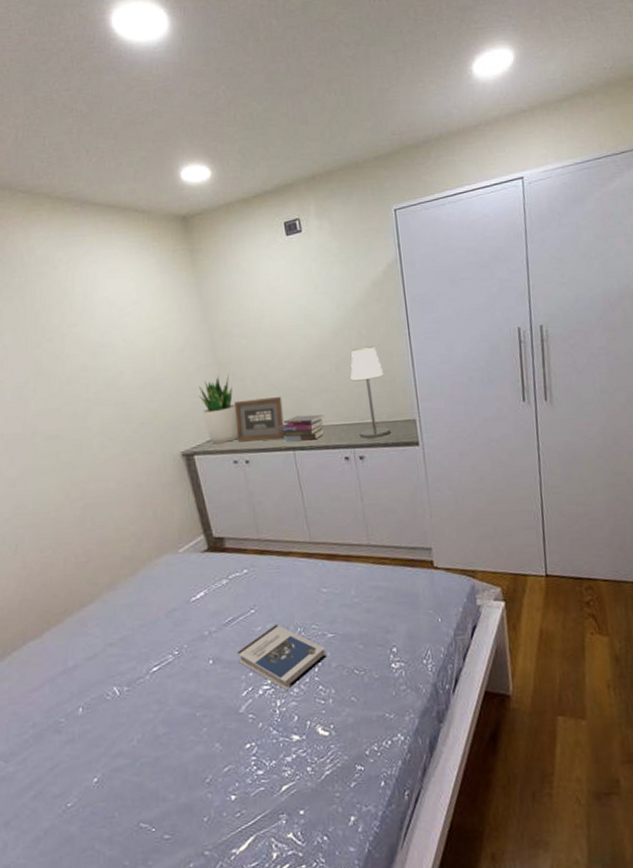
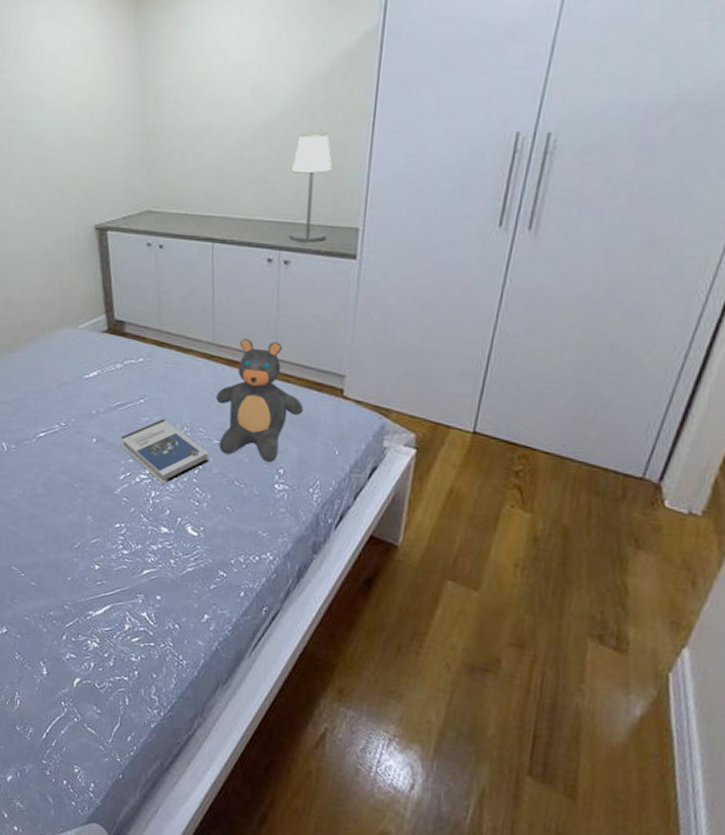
planter: present [198,373,238,444] -> none [121,145,159,223]
picture frame: present [234,397,285,442] -> none [154,177,210,227]
books: present [280,414,325,442] -> none [202,204,254,234]
stuffed animal: none [322,530,403,646] -> present [216,339,304,463]

